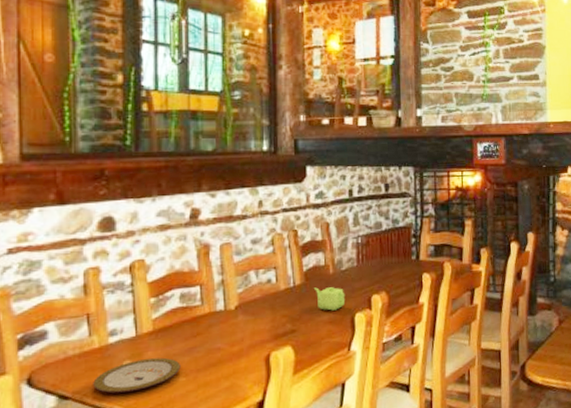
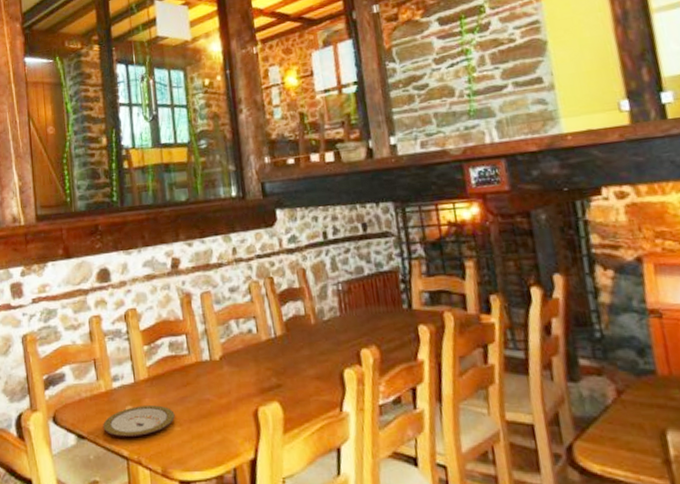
teapot: present [313,287,346,311] -> none [295,339,332,365]

